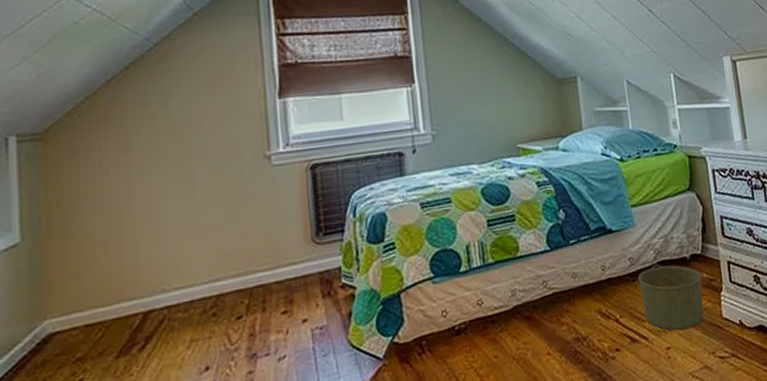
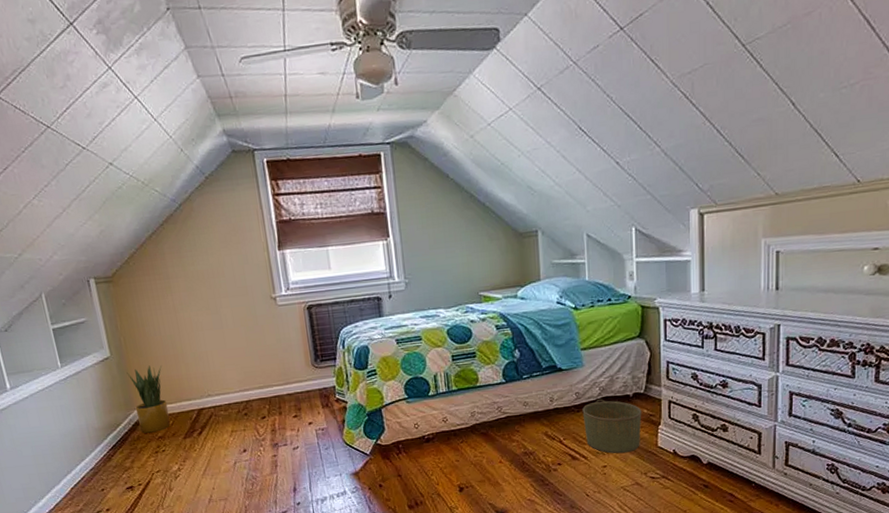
planter: none [42,252,99,355] -> present [127,365,170,433]

